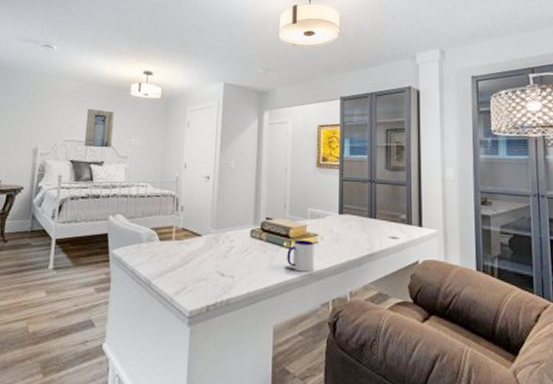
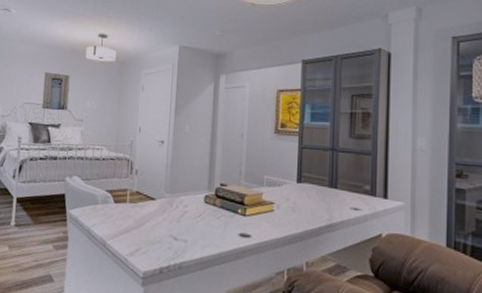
mug: present [287,239,314,272] -> none [241,207,270,240]

